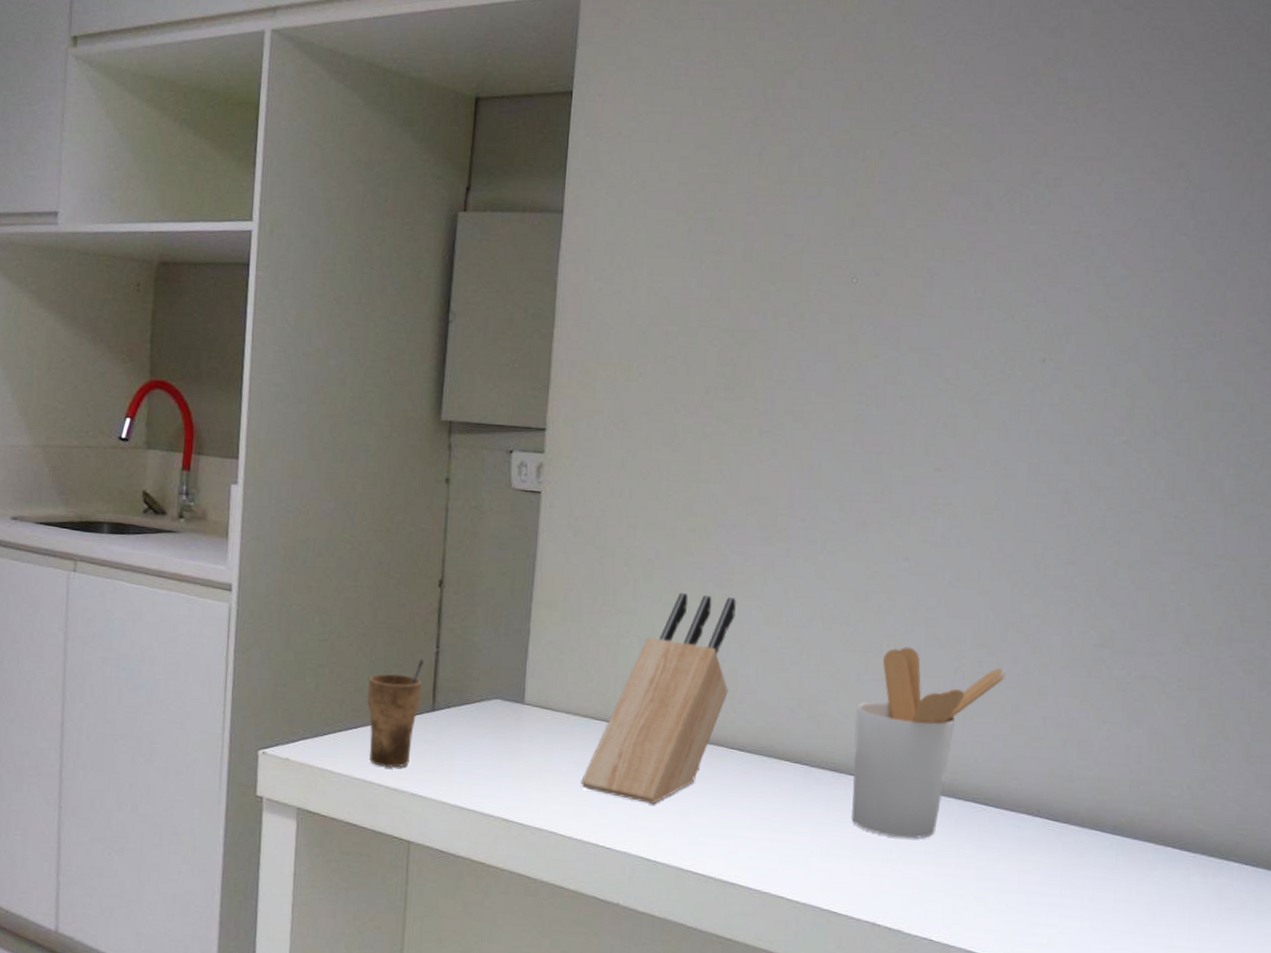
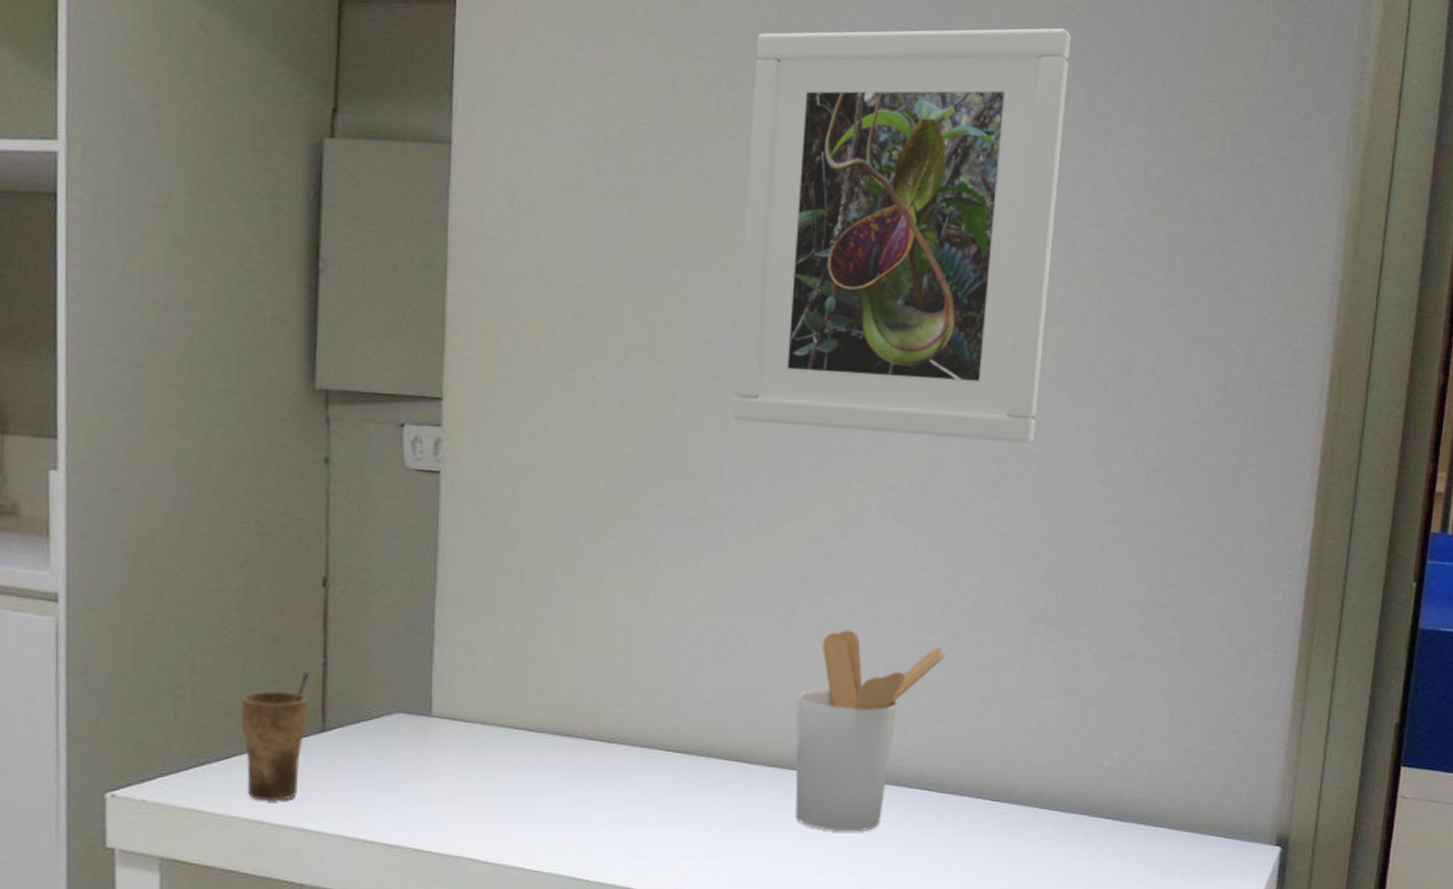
knife block: present [581,593,736,804] -> none [501,582,666,818]
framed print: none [804,83,1151,477] -> present [733,28,1071,444]

